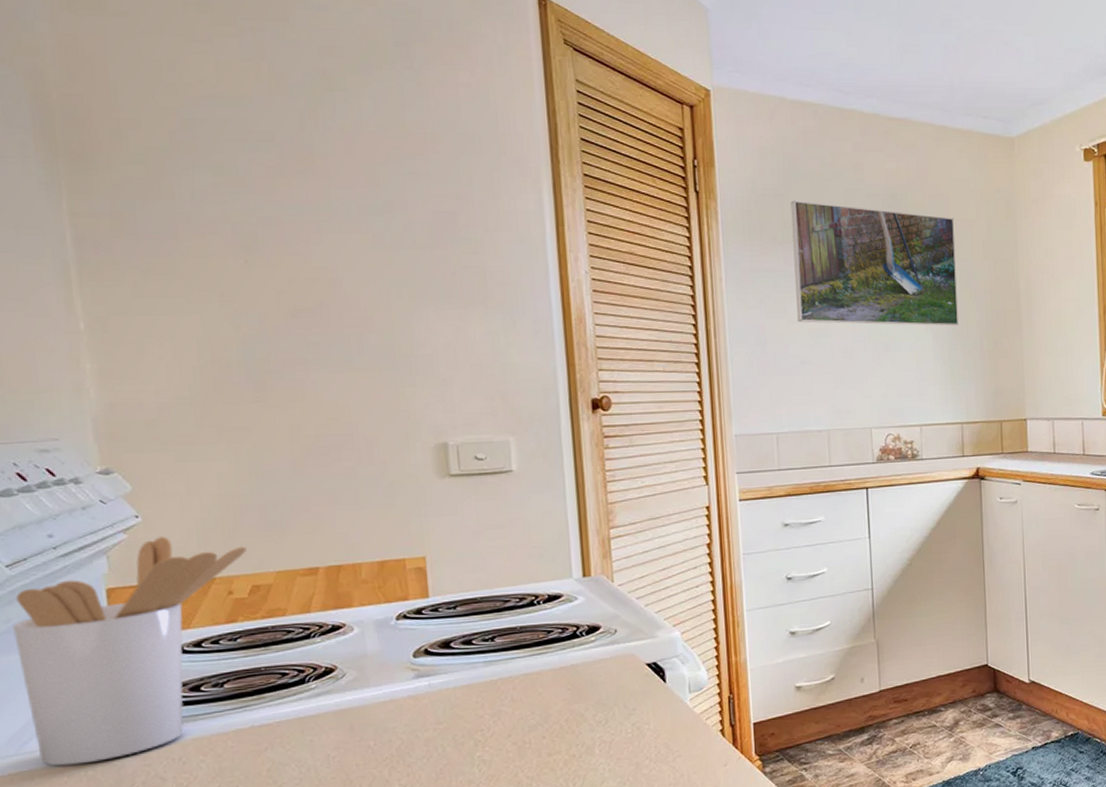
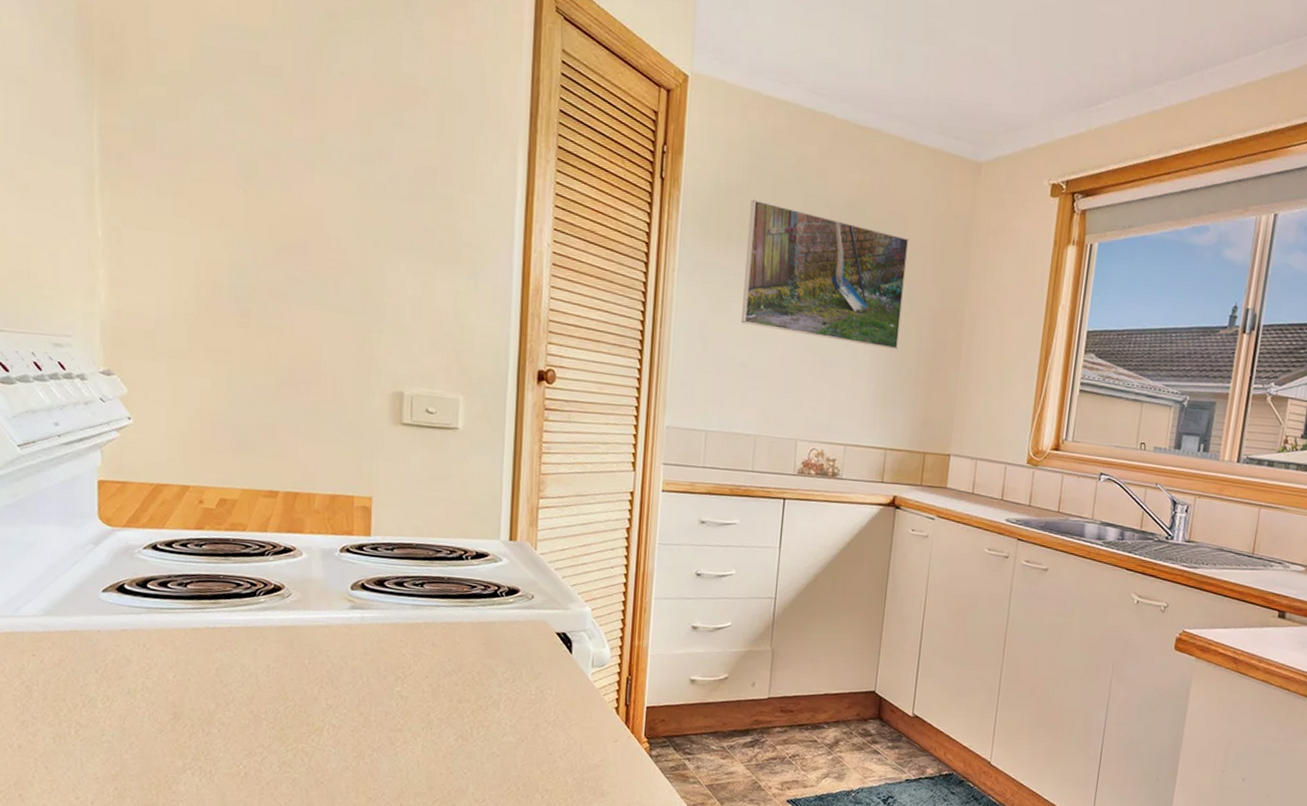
utensil holder: present [13,536,247,766] -> none [19,440,219,635]

